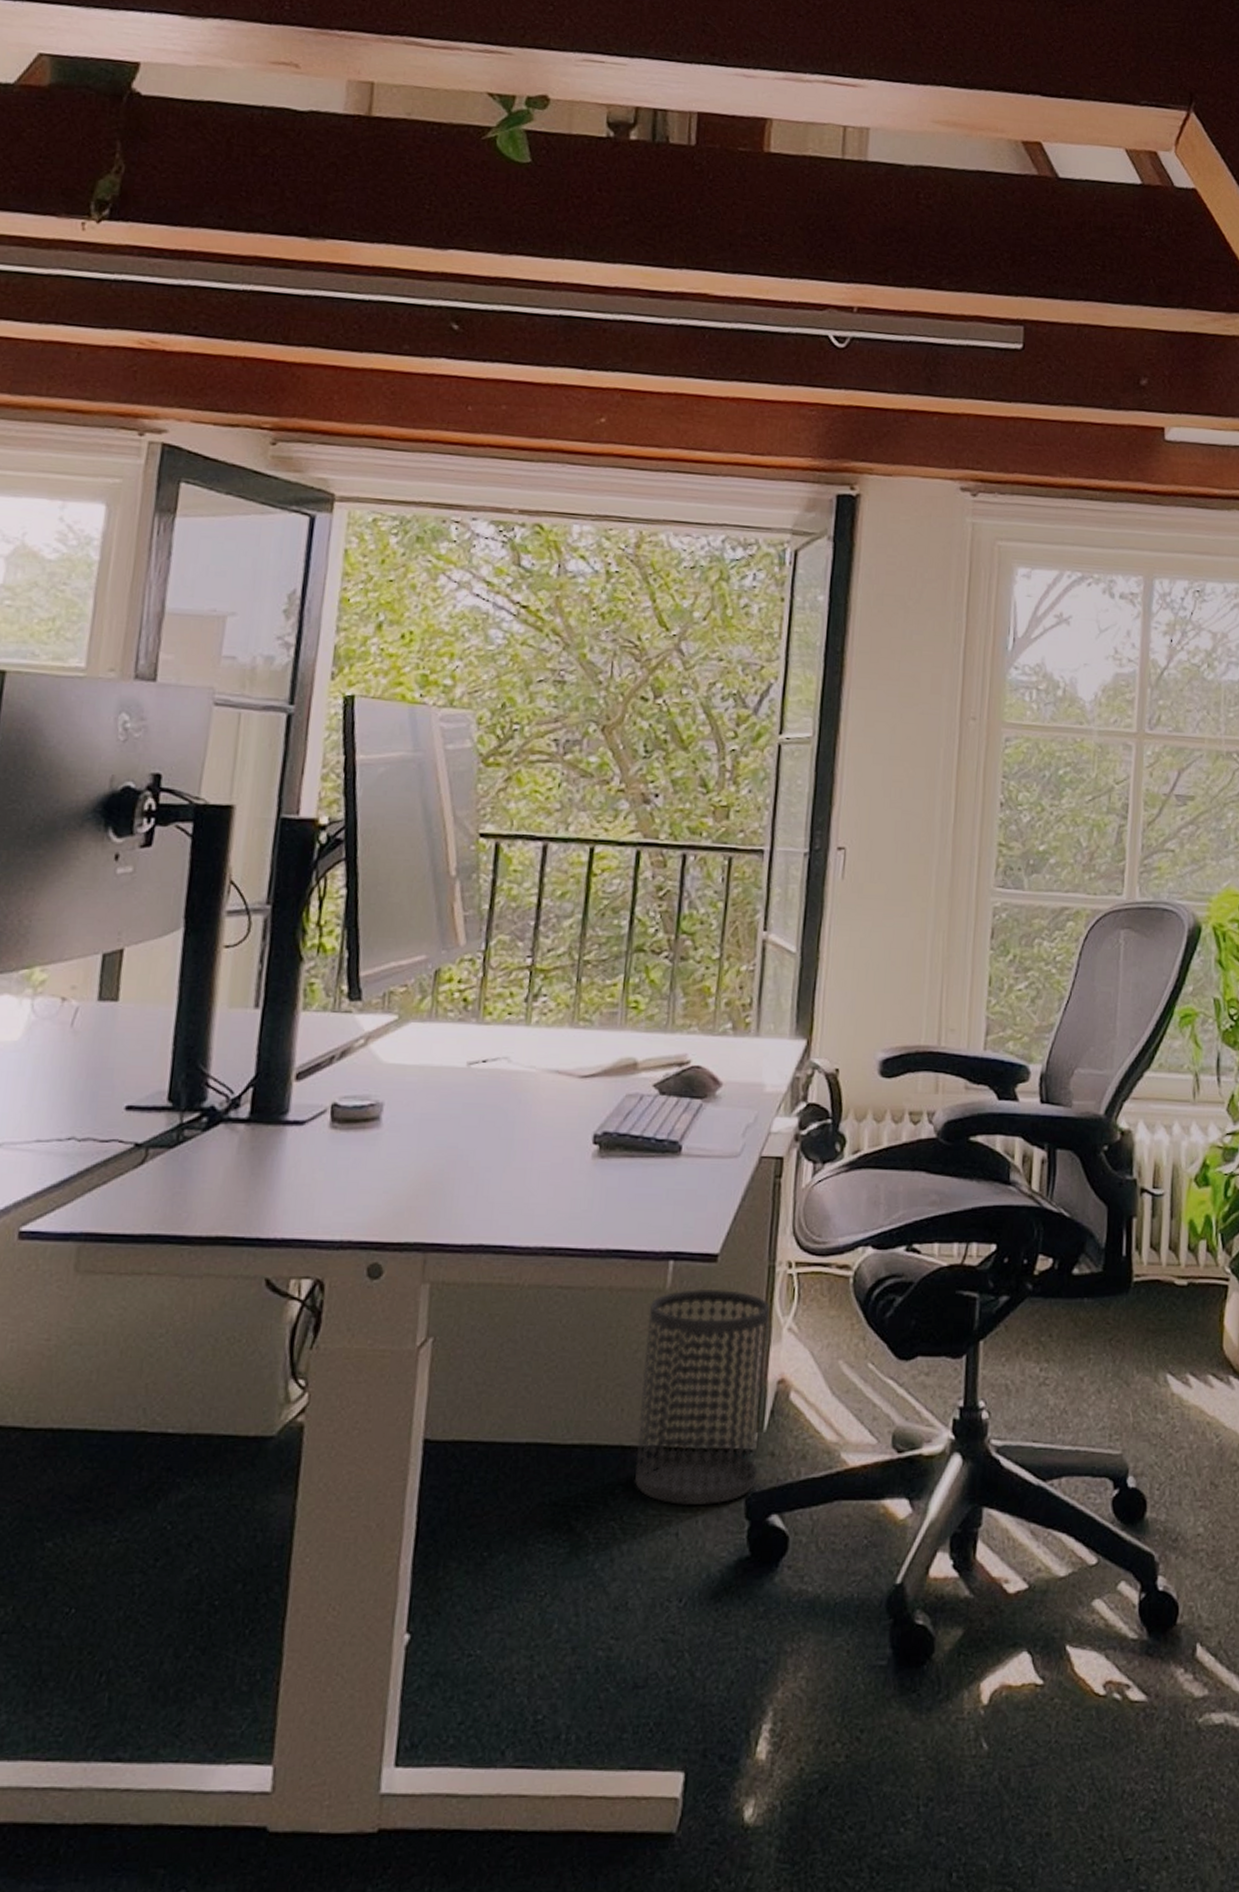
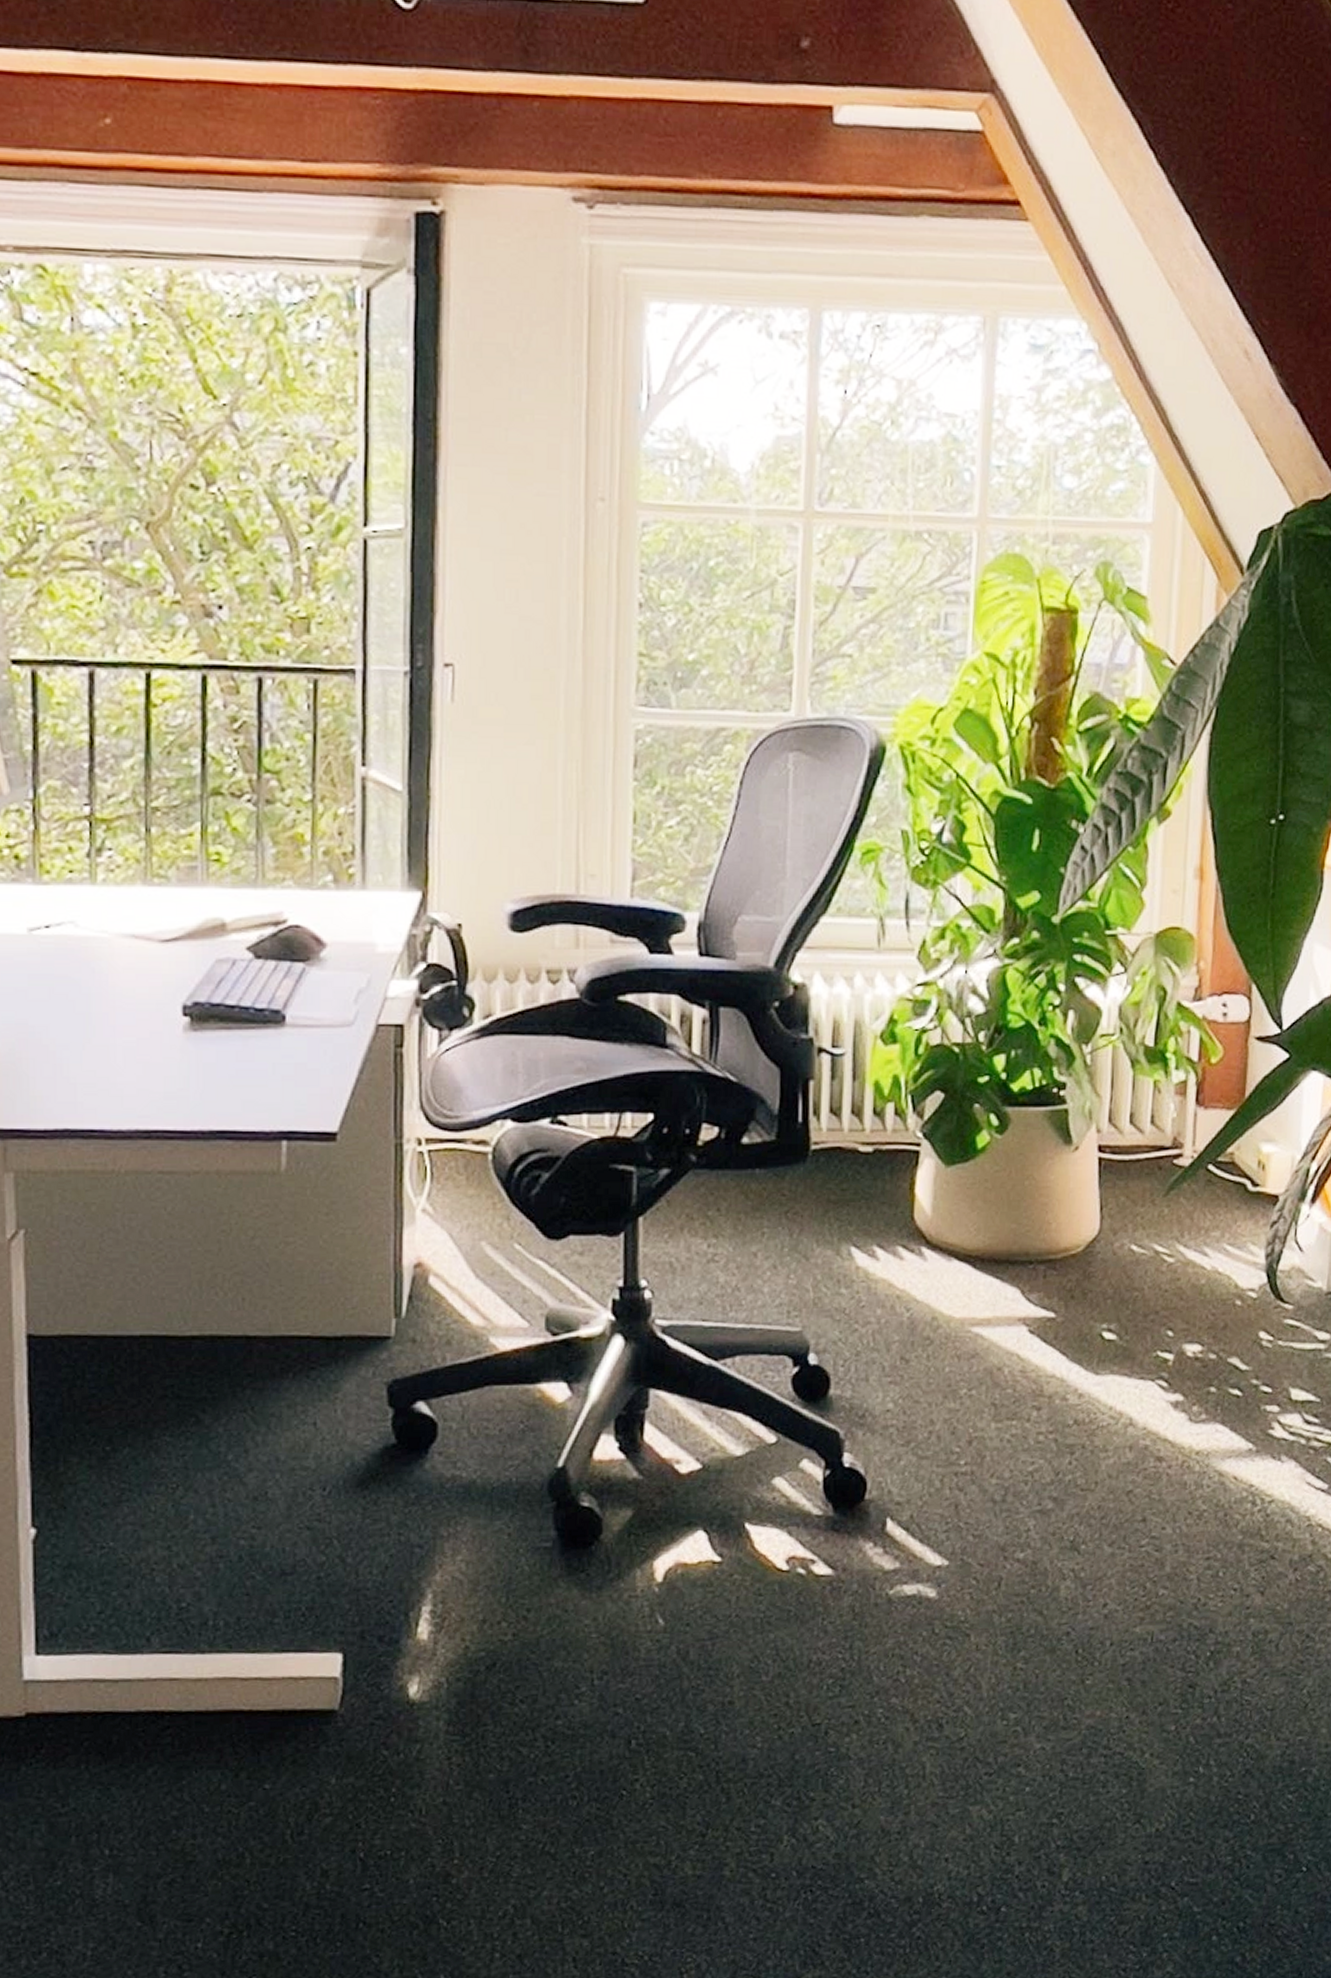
wastebasket: present [634,1288,770,1506] -> none [262,1169,401,1395]

